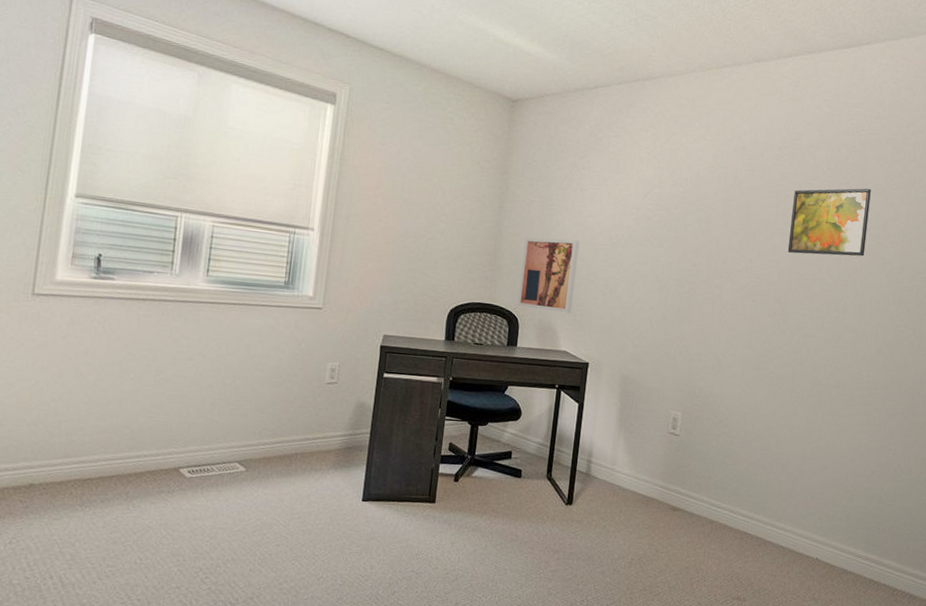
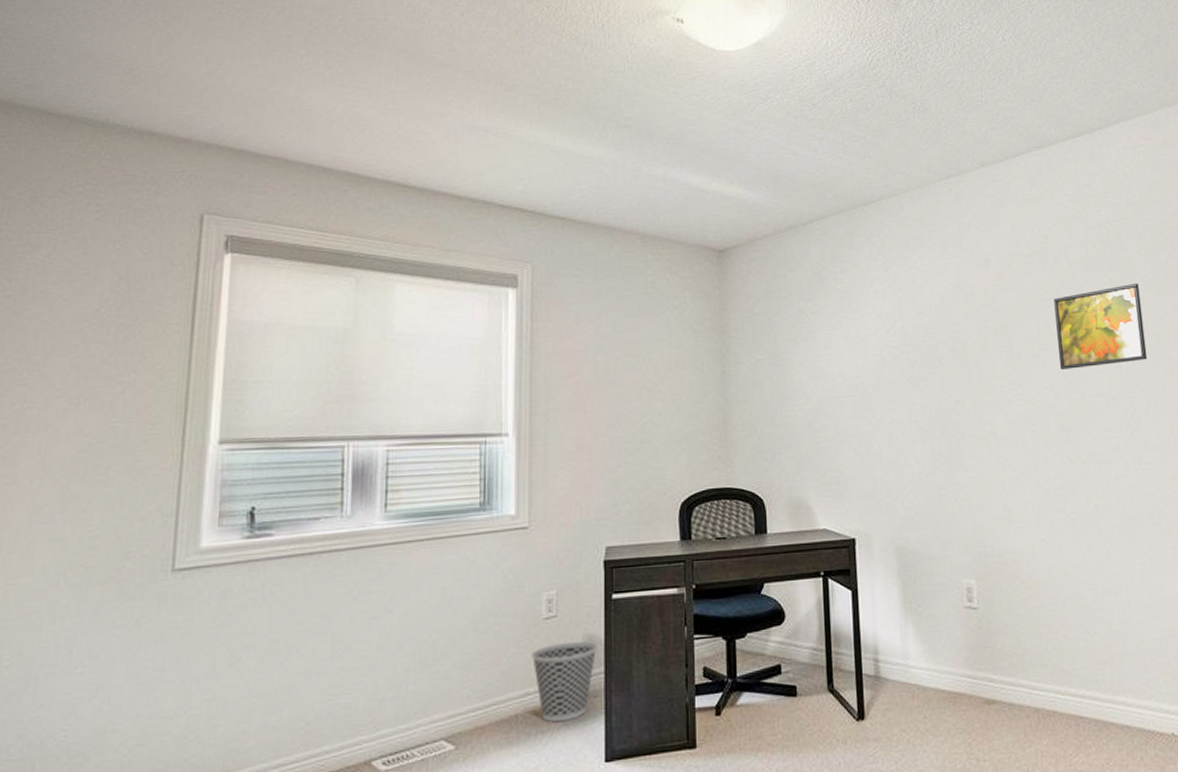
wastebasket: none [313,404,367,465] -> present [531,641,598,723]
wall art: present [517,237,580,314] -> none [758,396,825,485]

